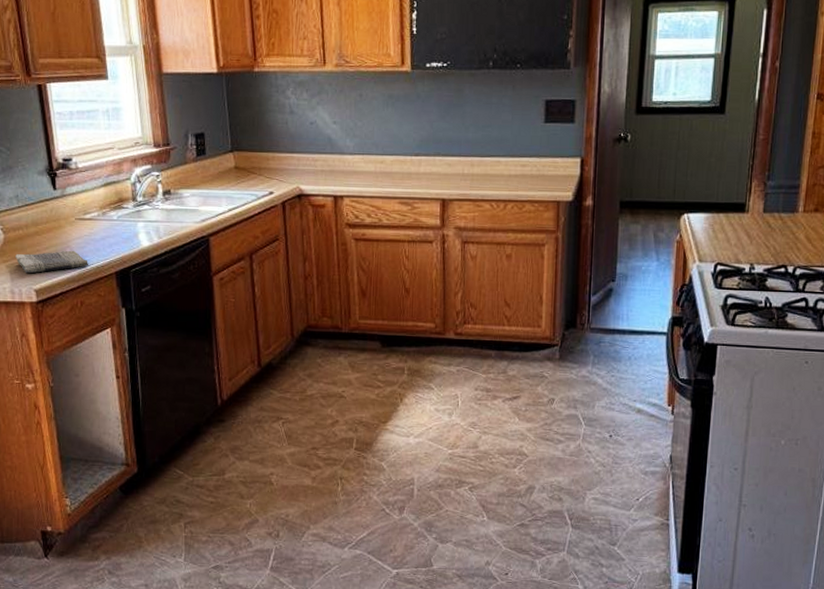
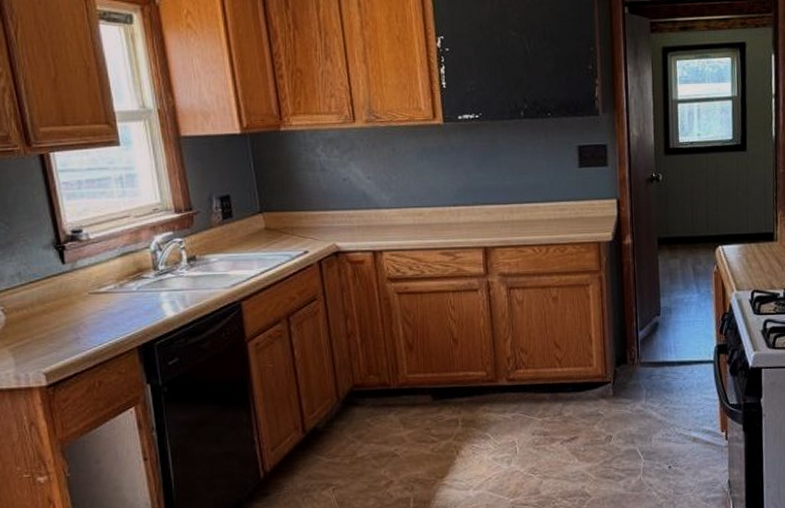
dish towel: present [15,250,88,274] -> none [19,327,106,356]

